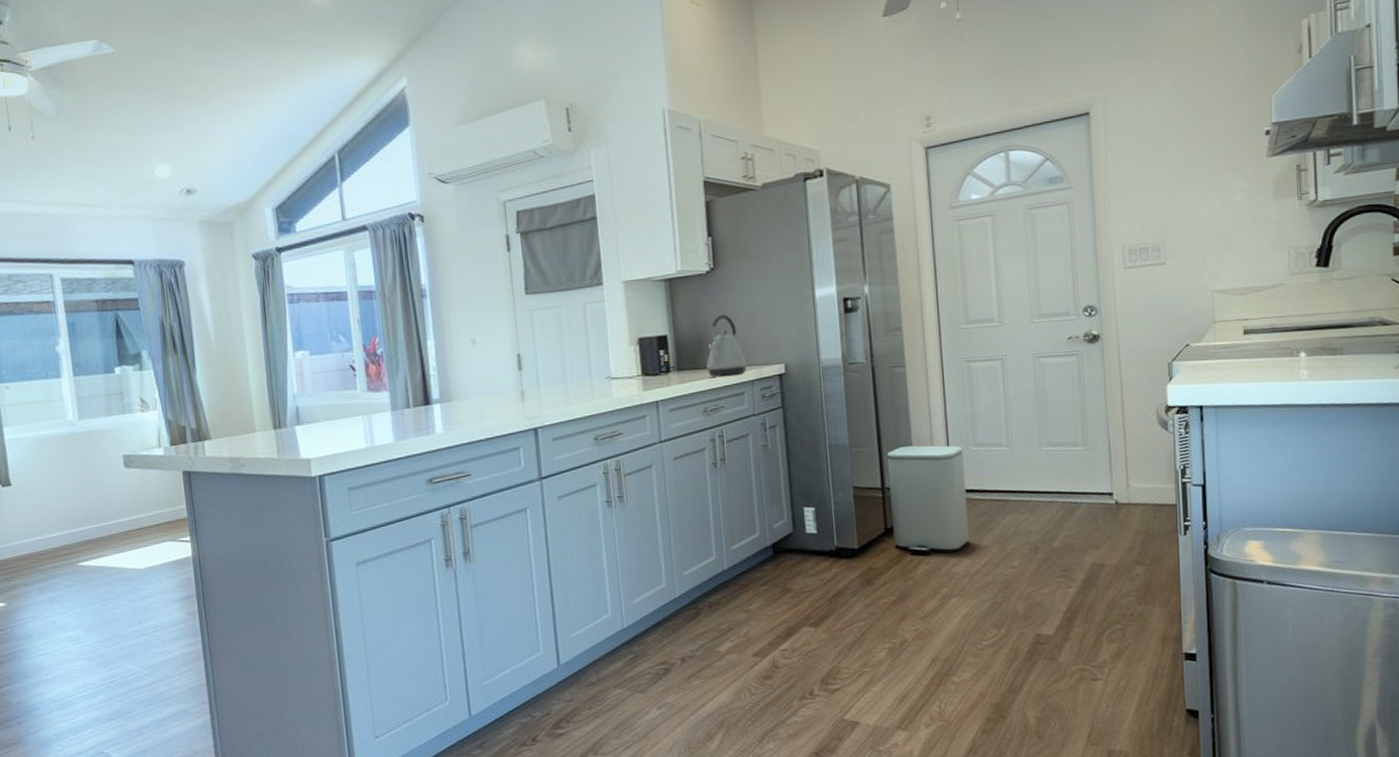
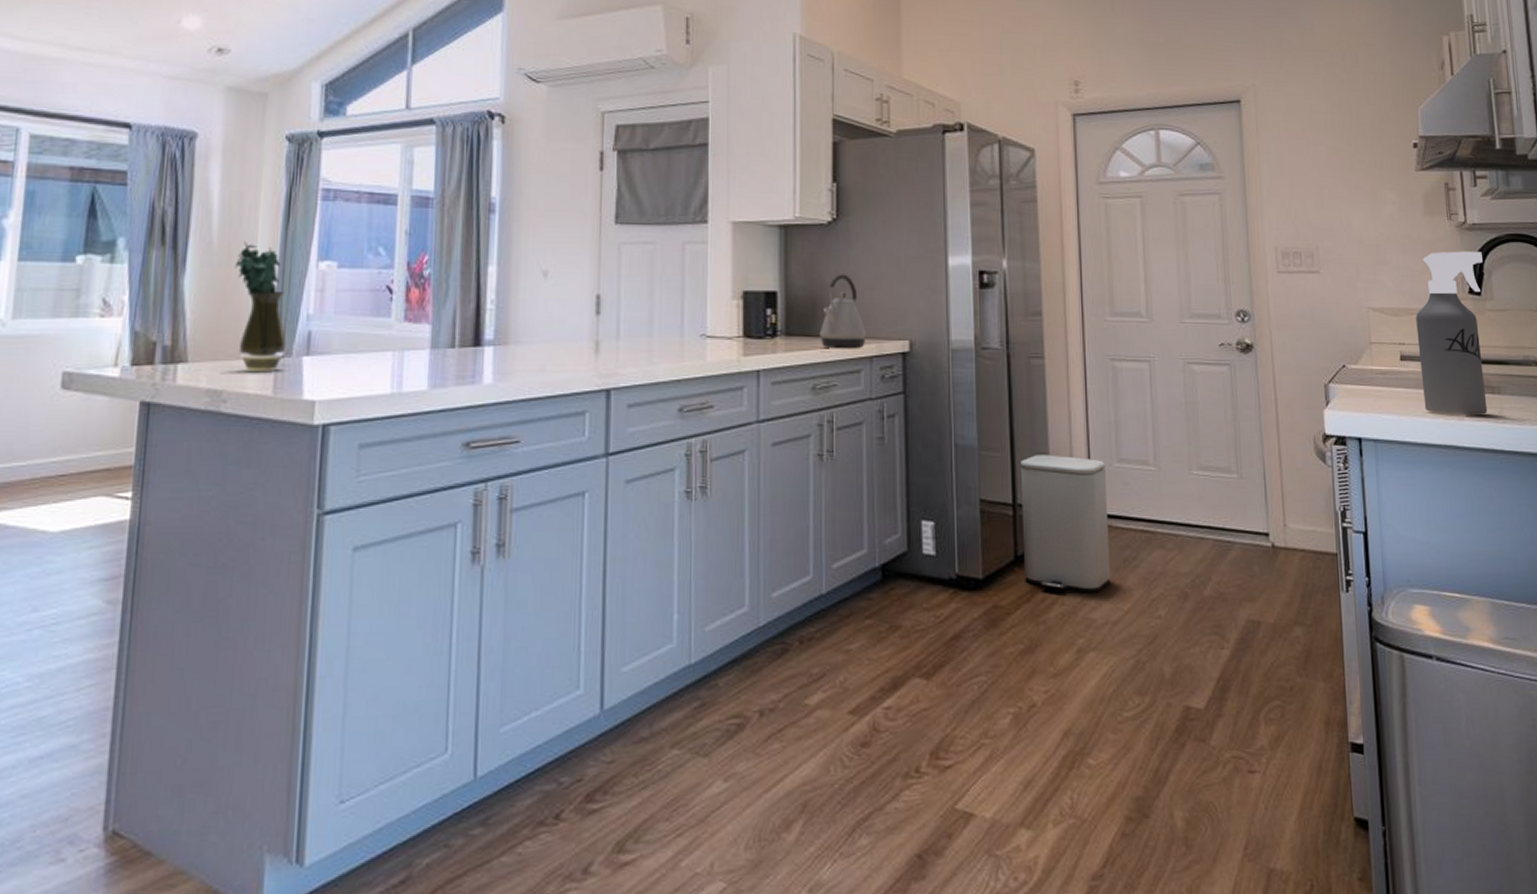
vase: none [232,342,282,441] -> present [235,241,287,371]
spray bottle: none [1261,226,1332,378] -> present [1416,251,1488,415]

